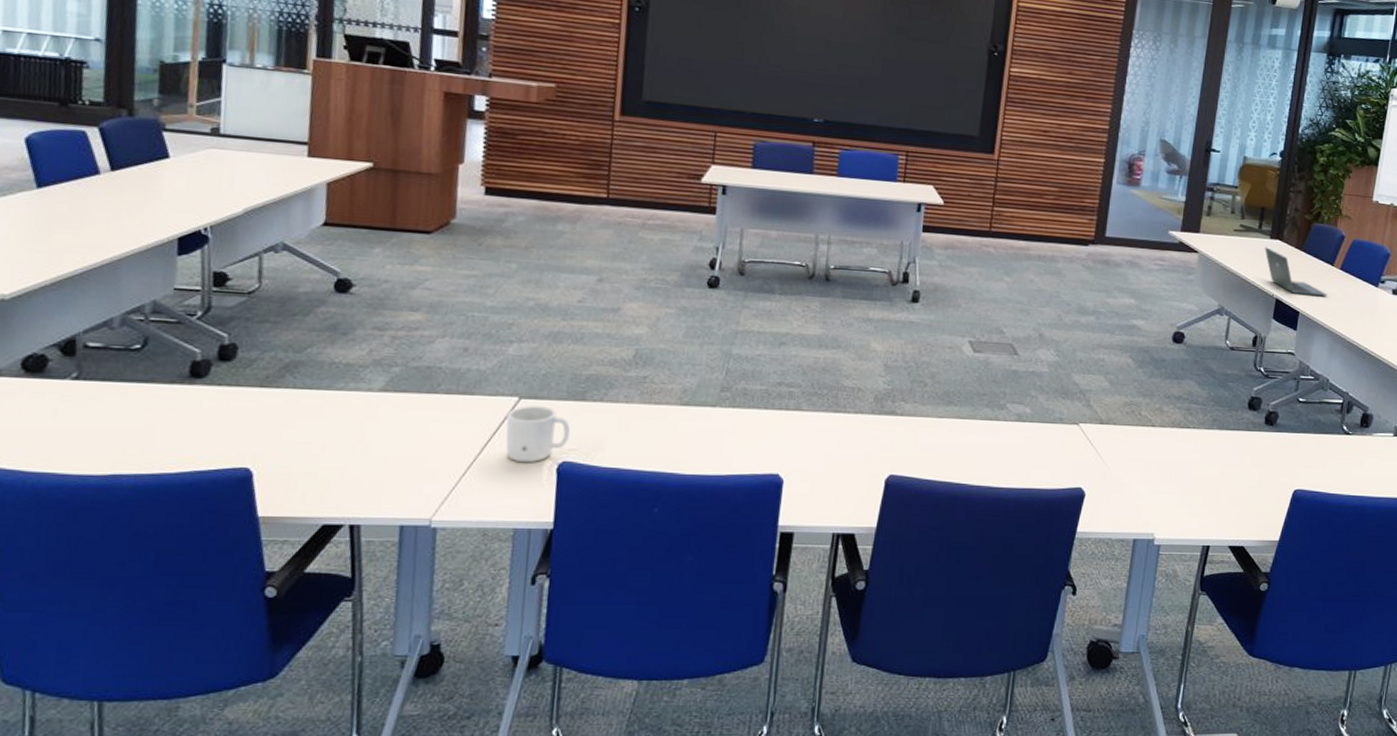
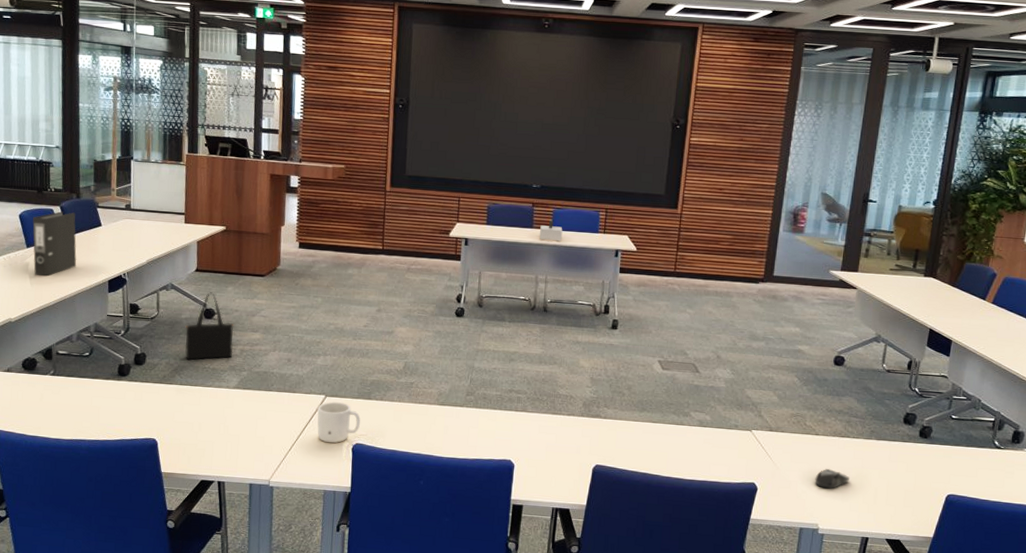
binder: none [48,134,126,230] -> present [32,211,77,276]
tote bag: none [302,255,382,353] -> present [185,292,234,360]
projector: none [821,165,852,192] -> present [539,220,563,242]
computer mouse: none [1150,465,1189,490] -> present [815,468,850,489]
laptop: present [1265,247,1327,297] -> none [919,284,979,328]

